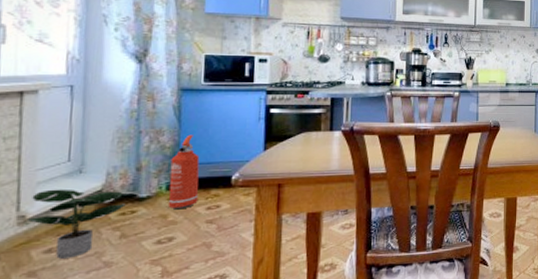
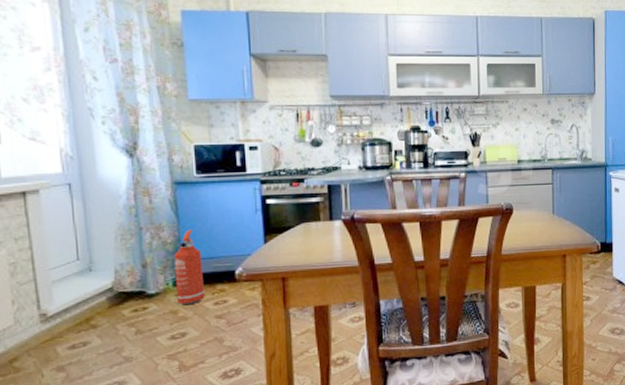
potted plant: present [28,189,126,259] -> none [49,287,137,354]

